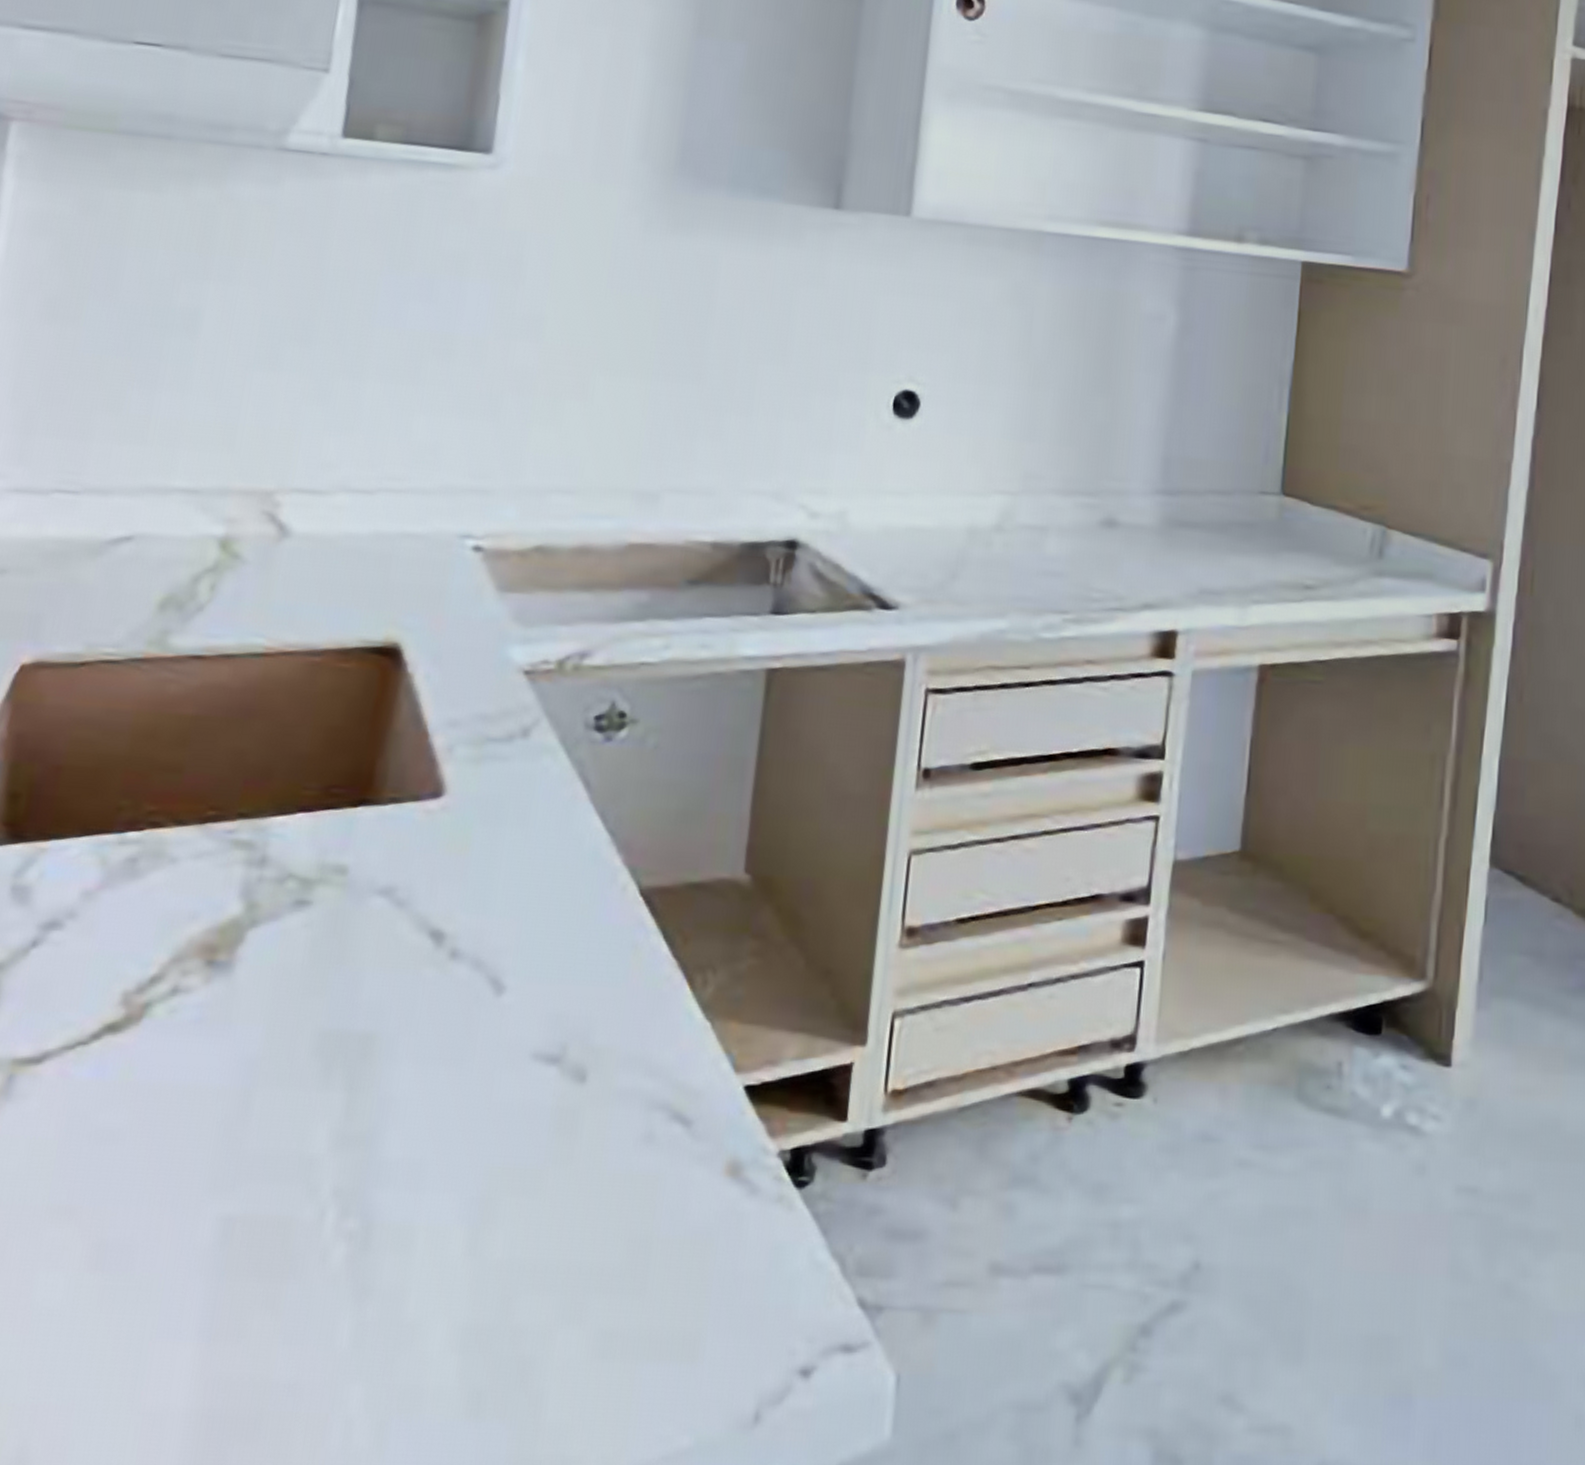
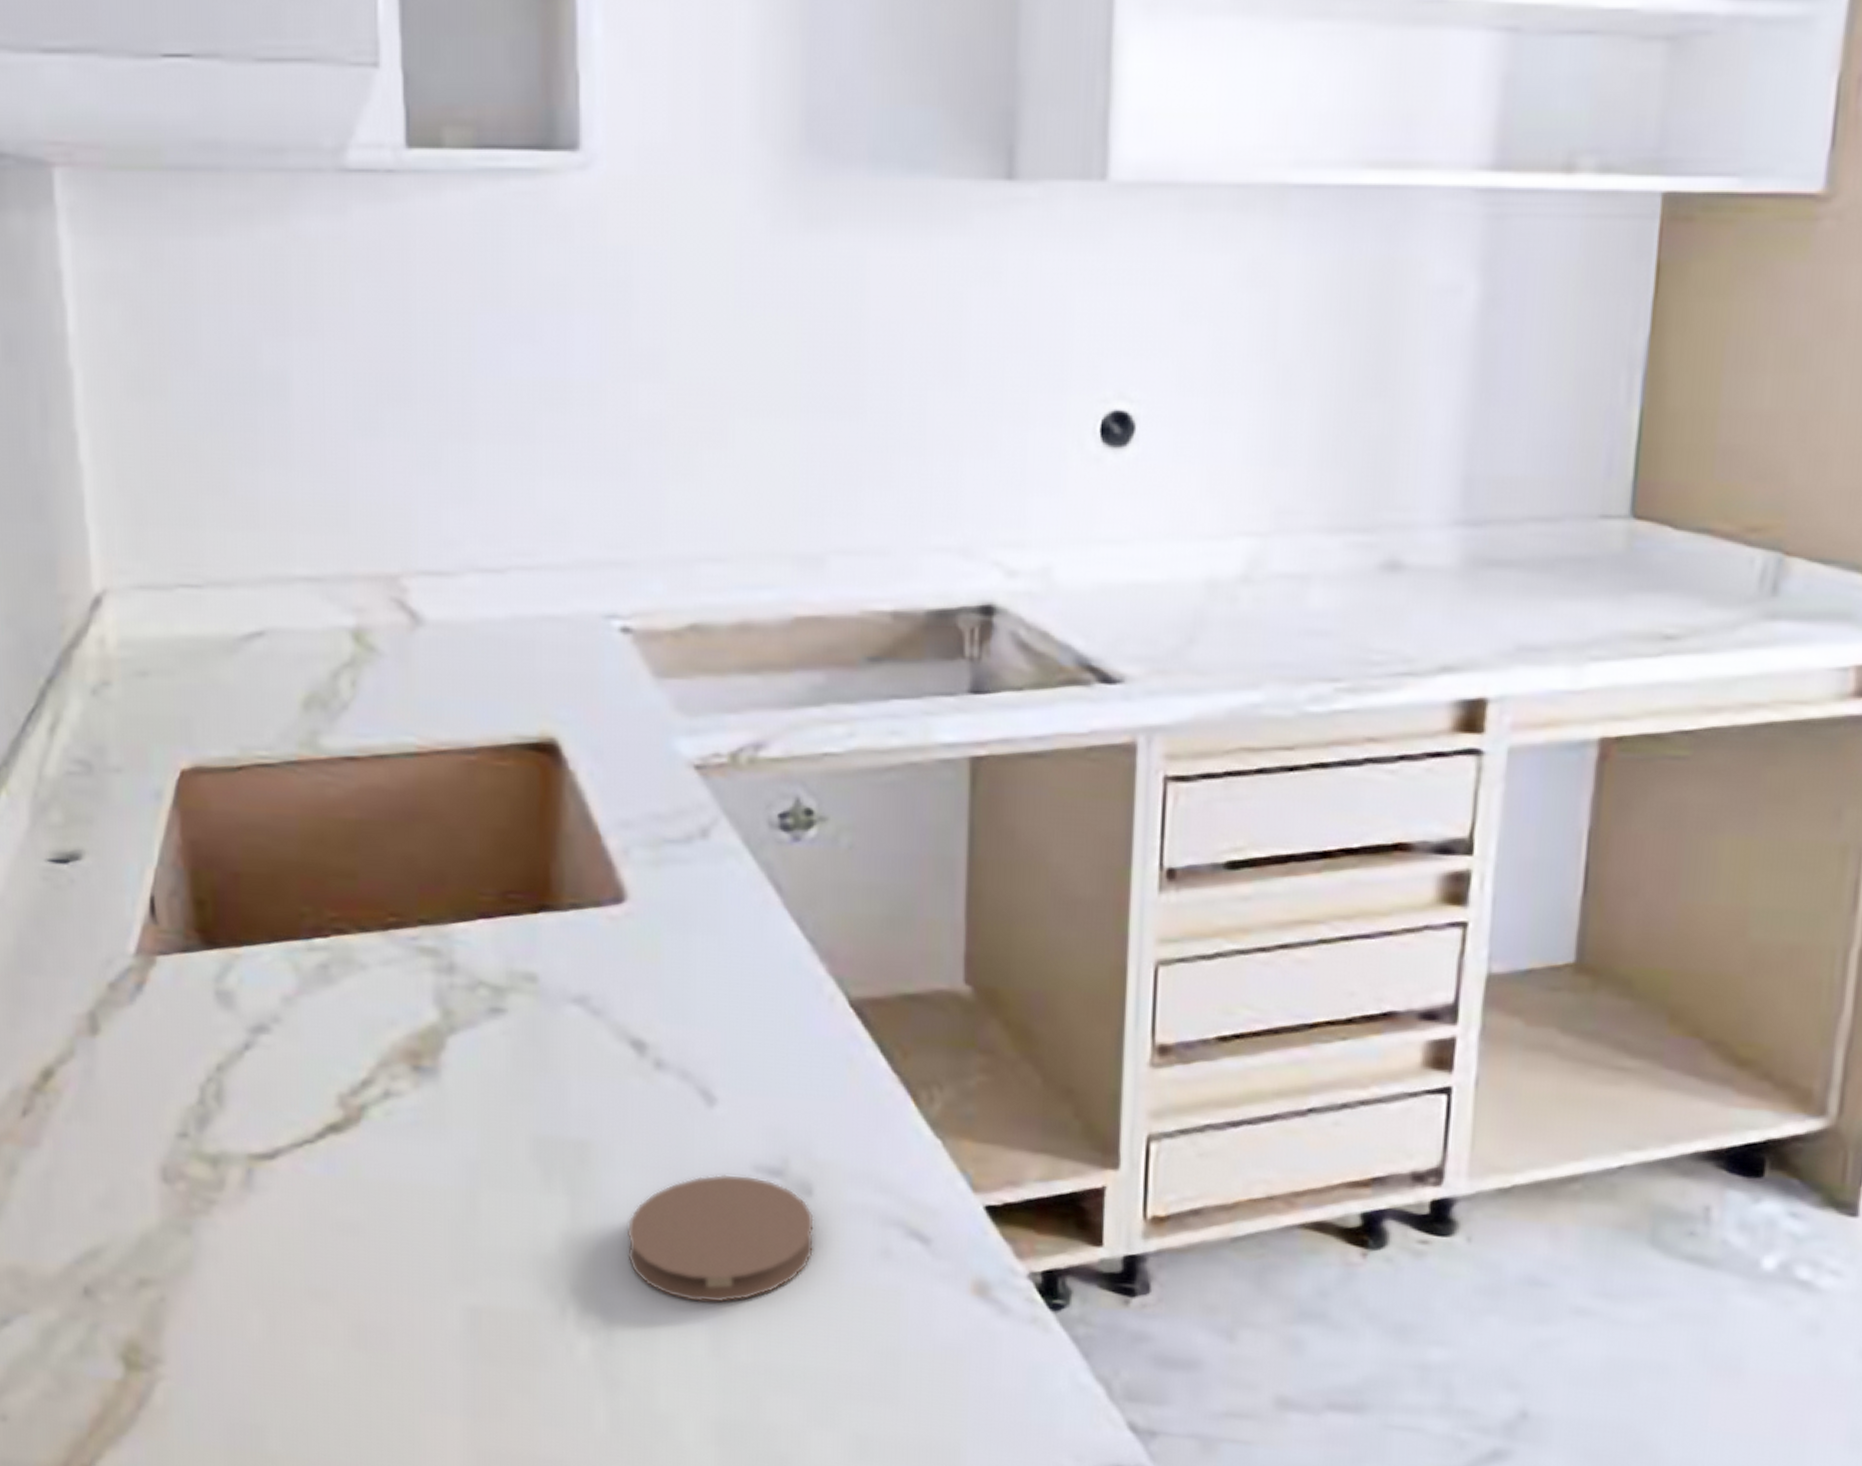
coaster: none [396,1063,585,1198] -> present [626,1174,814,1303]

